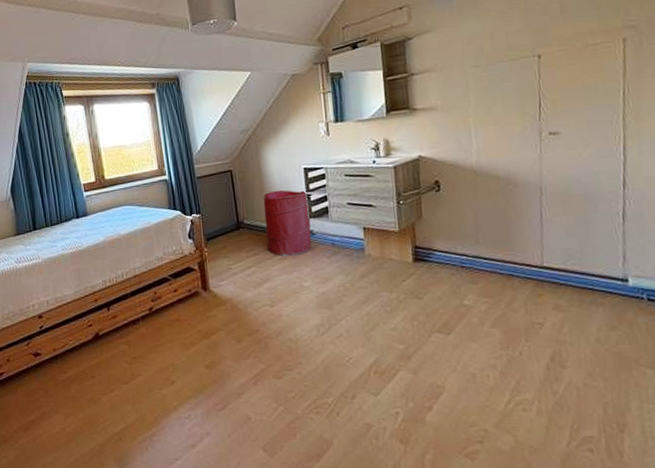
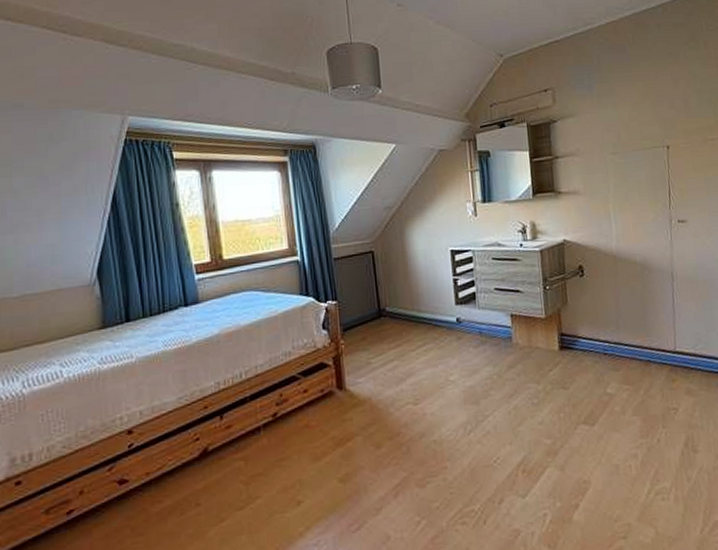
laundry hamper: present [263,190,312,256] -> none [407,273,459,347]

